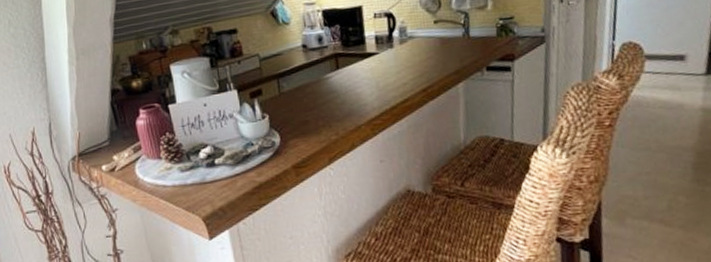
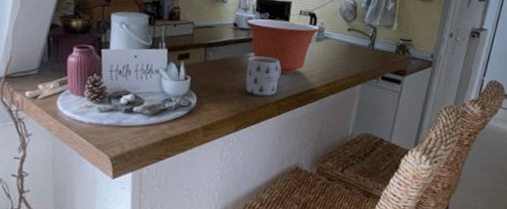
mixing bowl: none [316,26,401,90] -> present [246,19,320,75]
mug: none [326,73,368,119] -> present [245,56,281,96]

